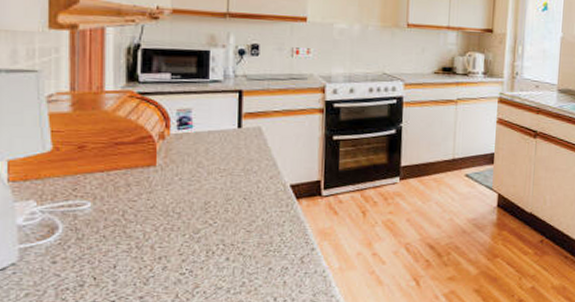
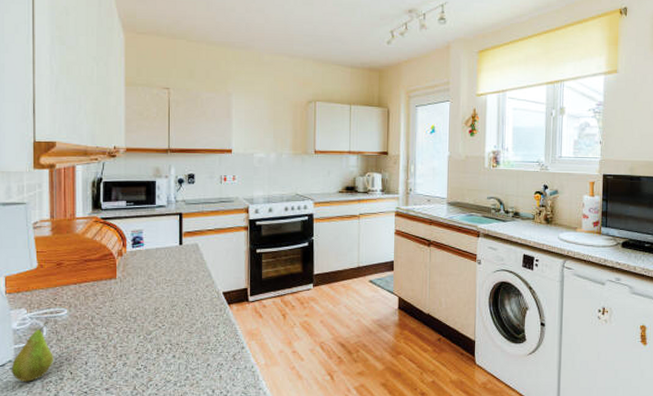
fruit: none [14,216,71,289] -> present [11,322,53,382]

